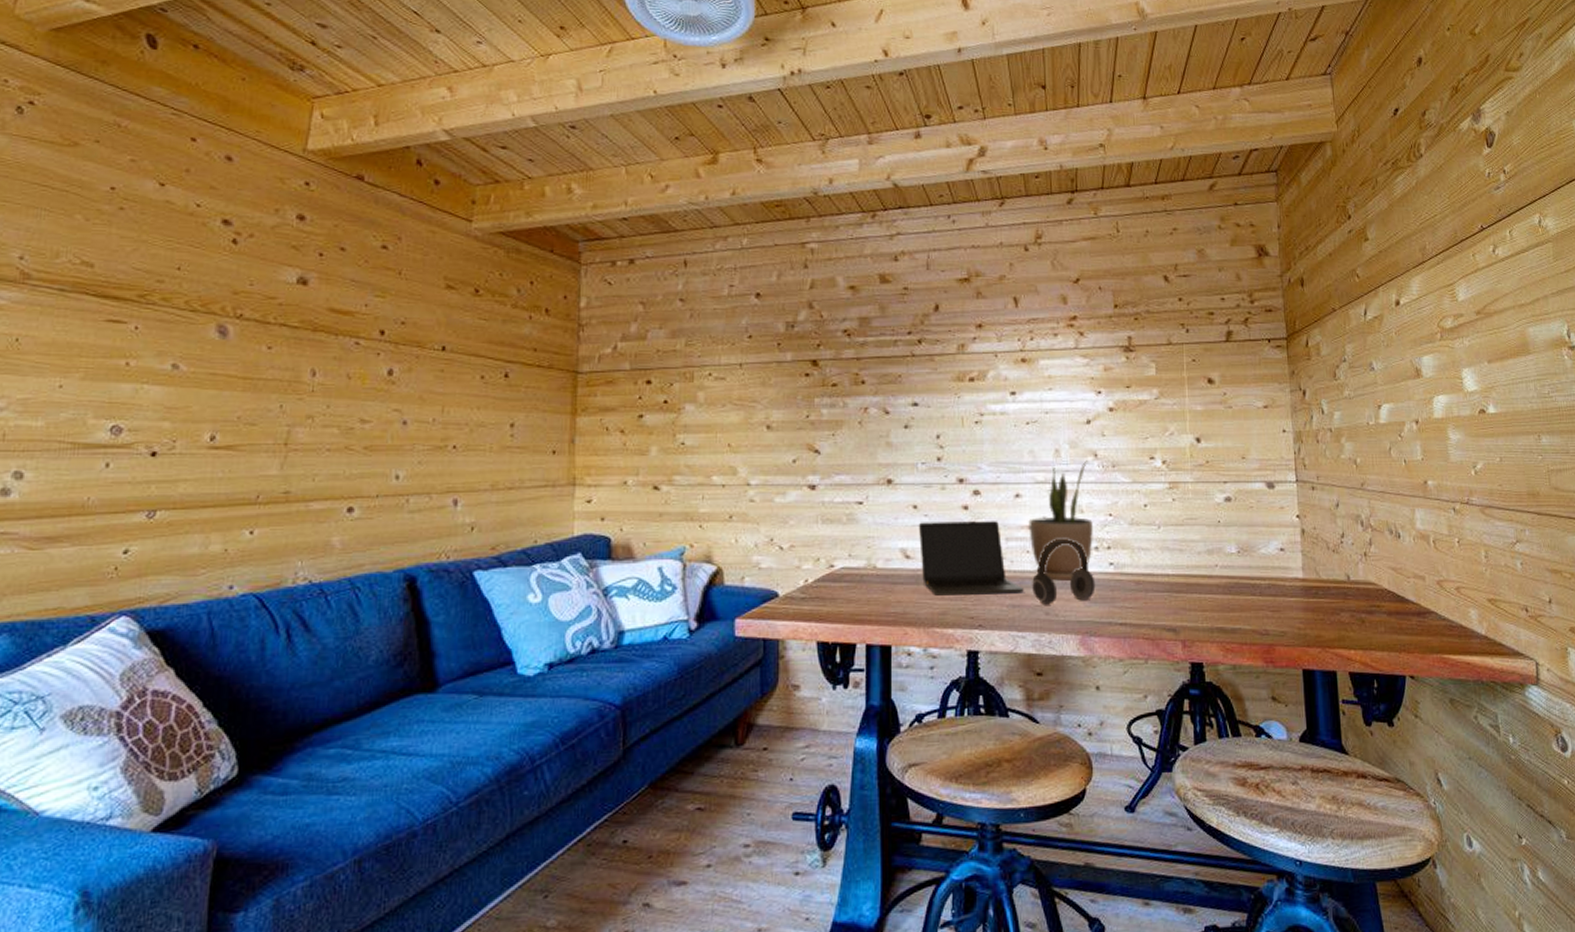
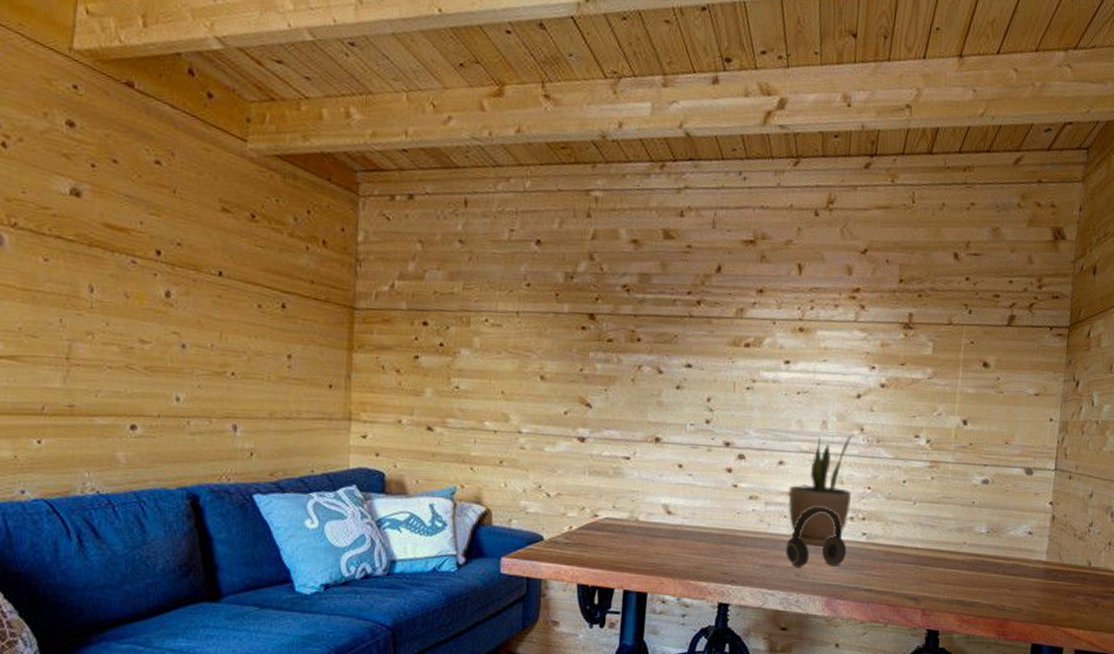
laptop: present [918,521,1024,596] -> none [681,481,778,554]

